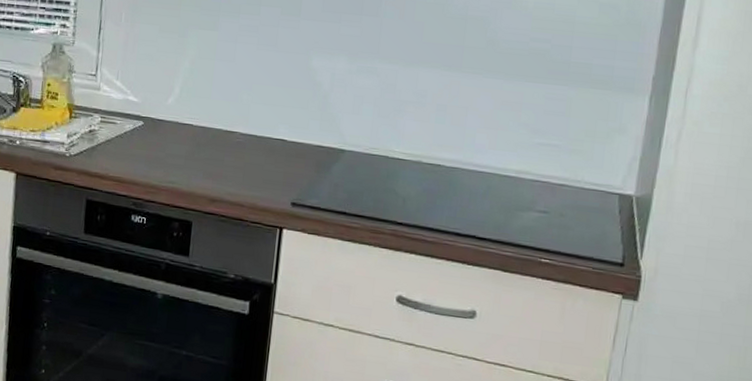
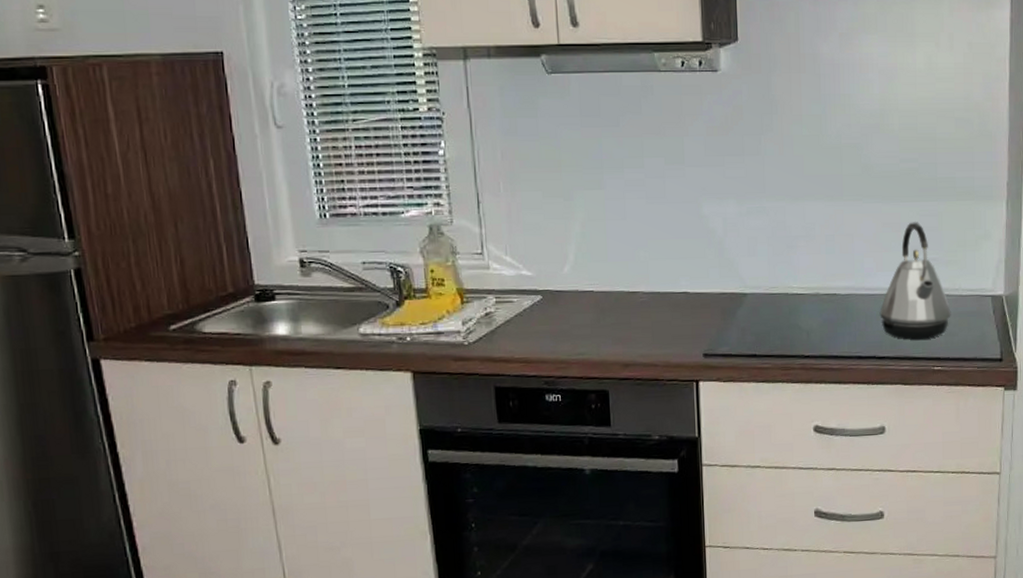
kettle: none [485,103,569,228] -> present [879,222,951,340]

